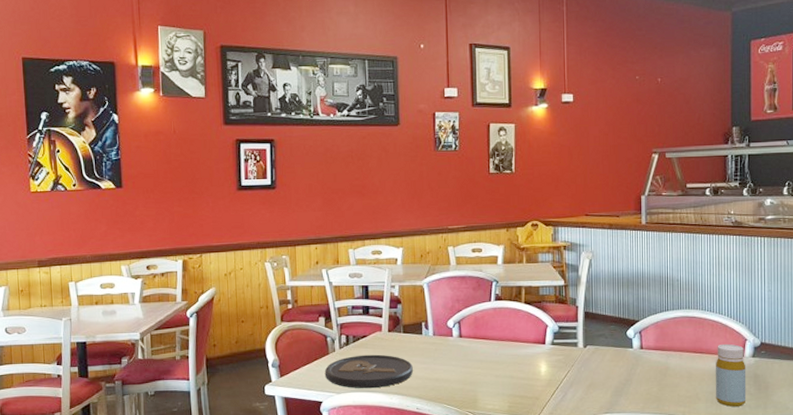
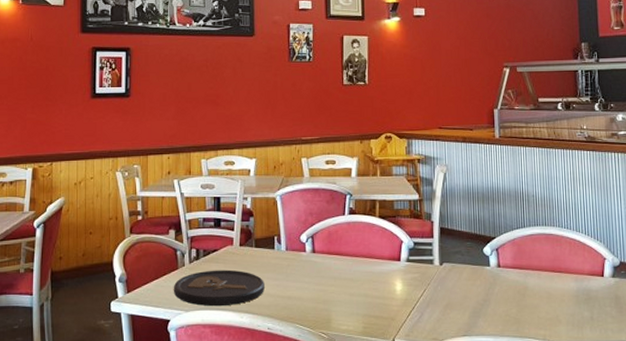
bottle: present [716,343,746,407] -> none [575,262,609,330]

